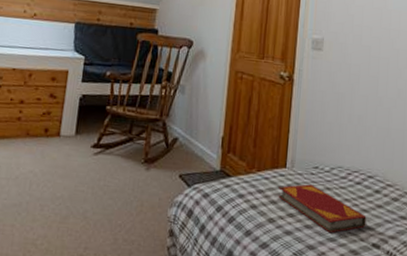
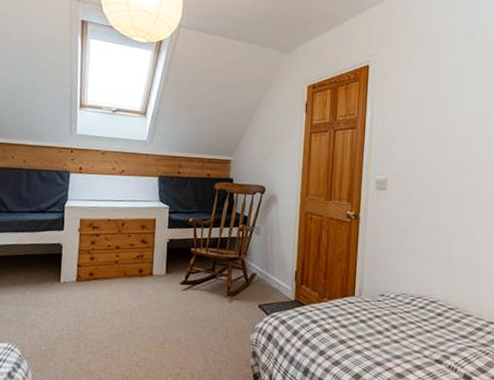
hardback book: present [278,184,367,233] -> none [348,310,430,352]

